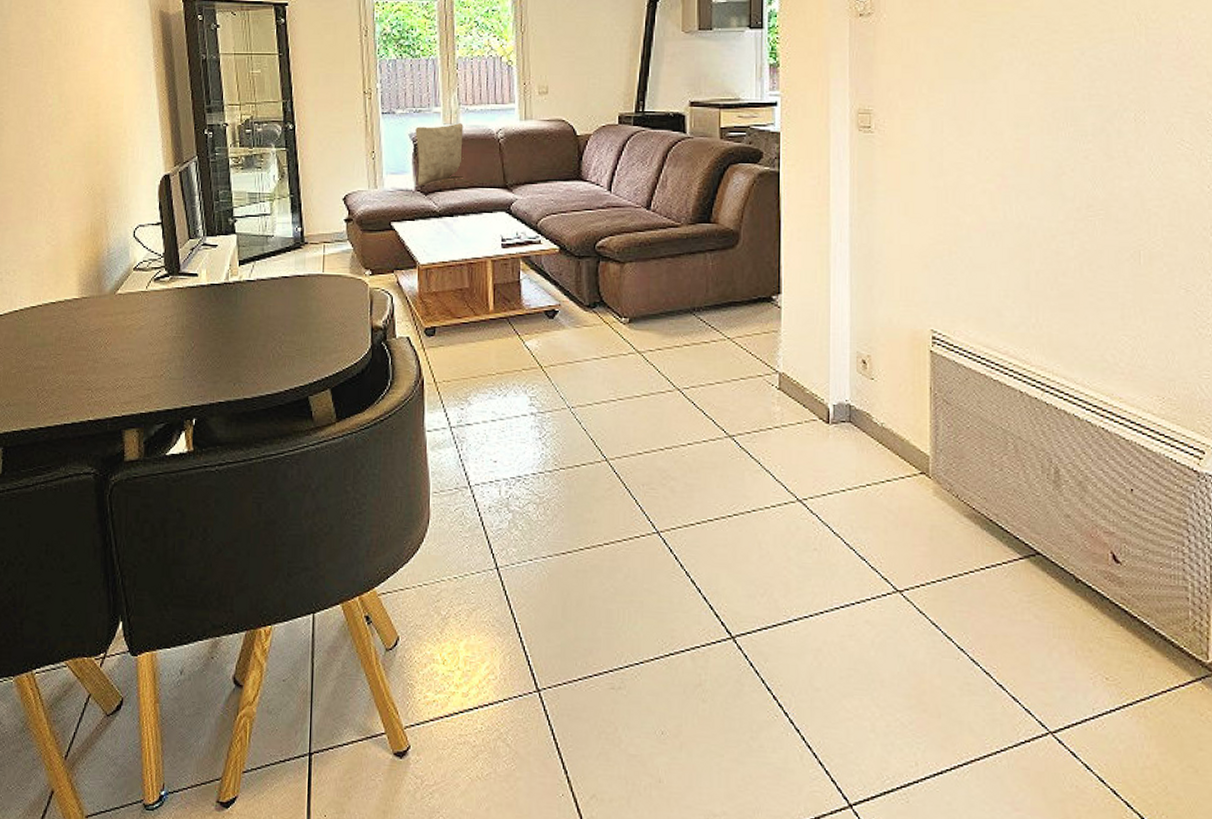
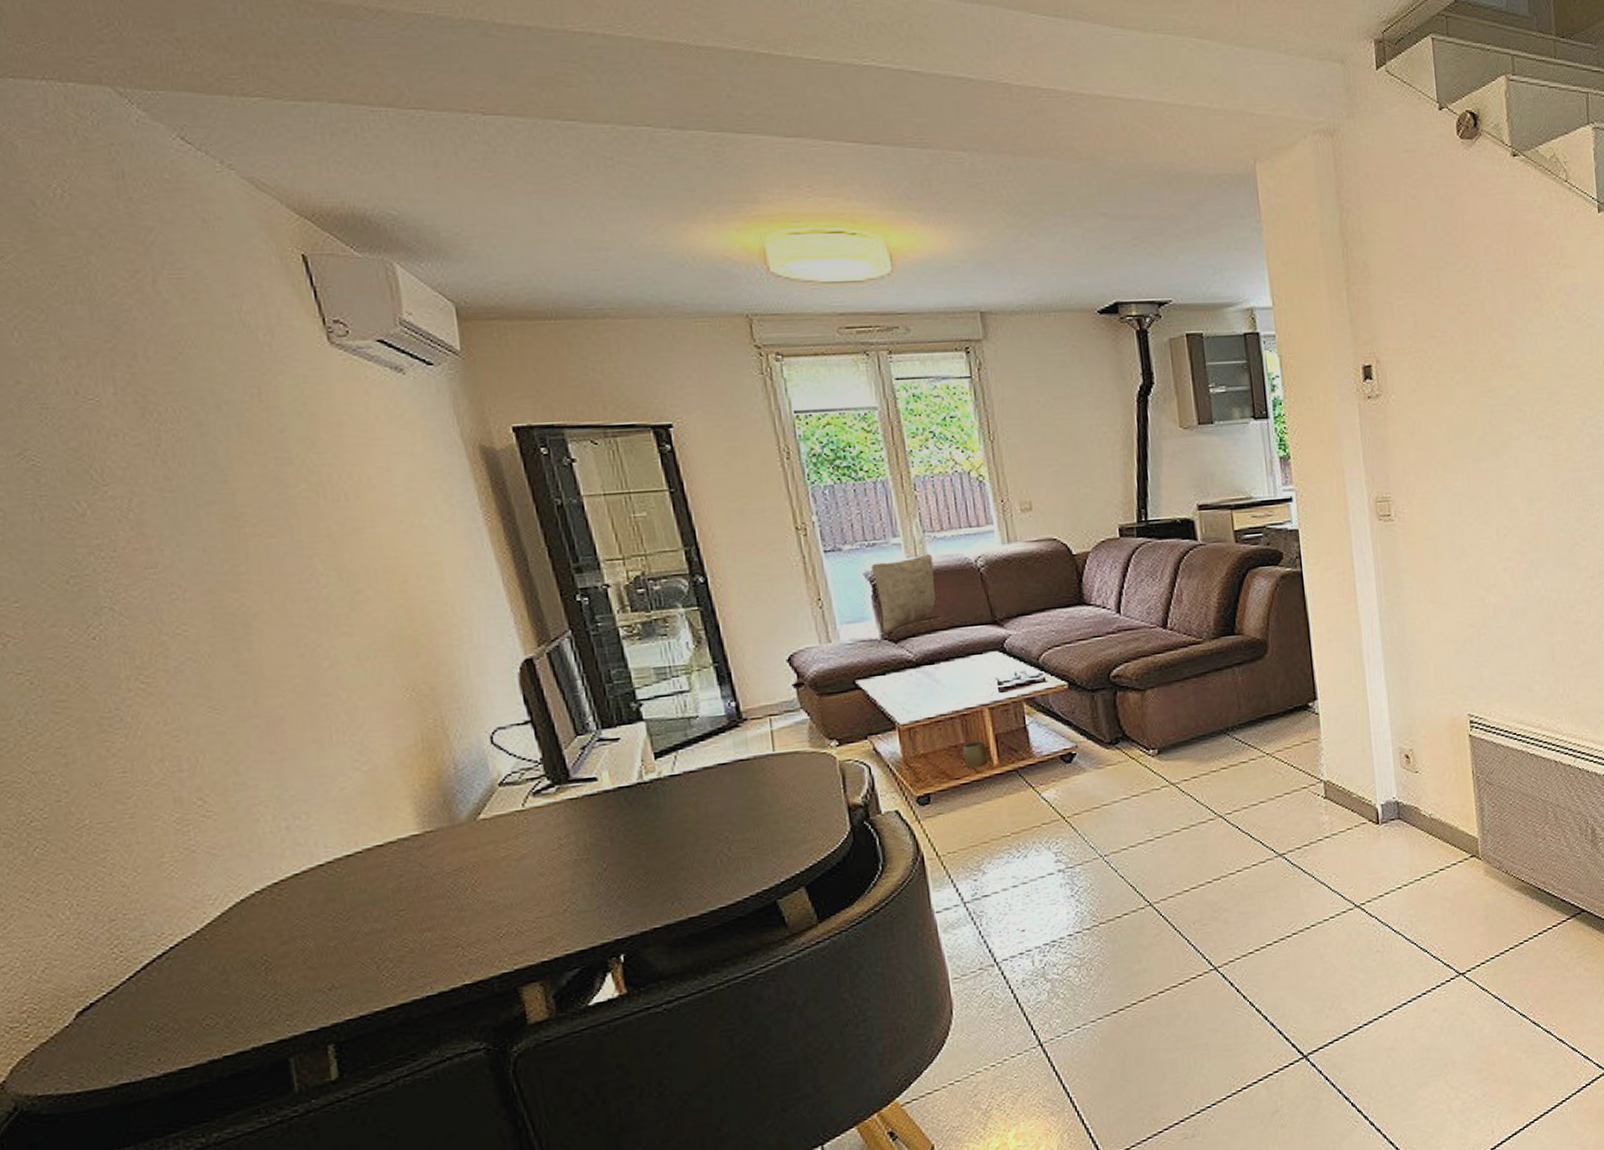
mug: none [465,287,491,310] -> present [962,741,995,768]

